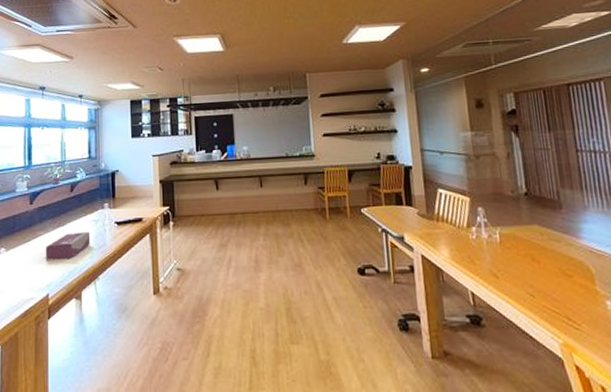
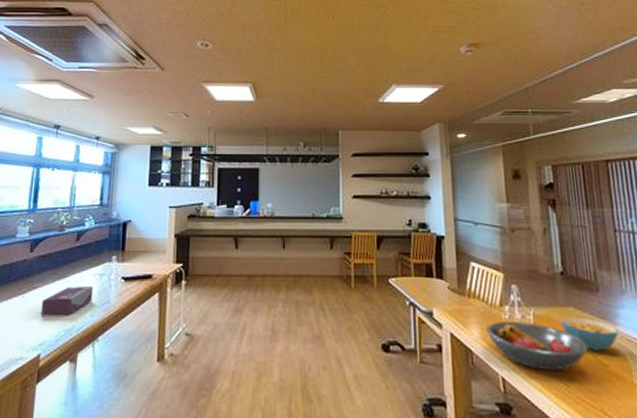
fruit bowl: none [455,240,553,284] -> present [486,320,589,372]
cereal bowl: none [526,233,581,264] -> present [561,317,618,351]

